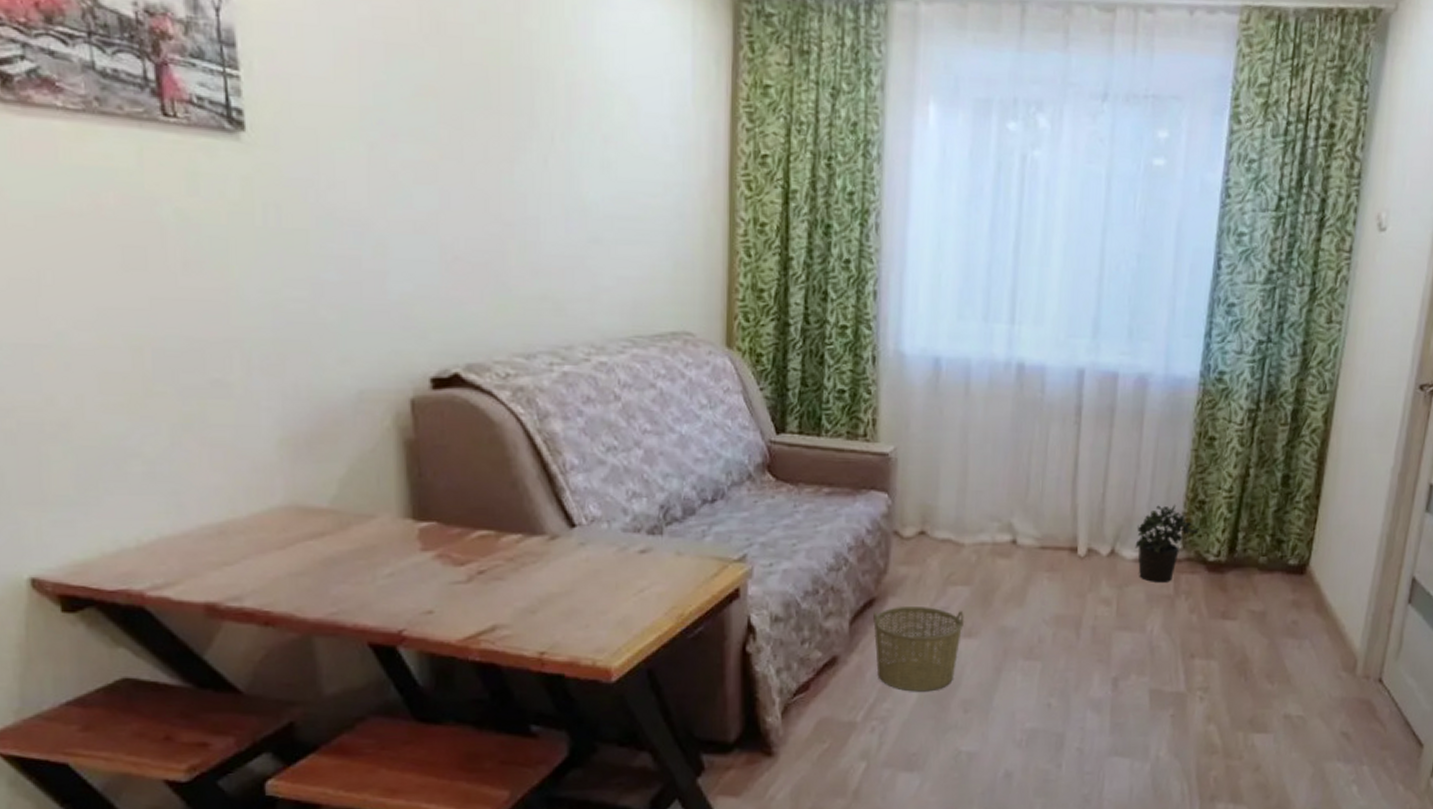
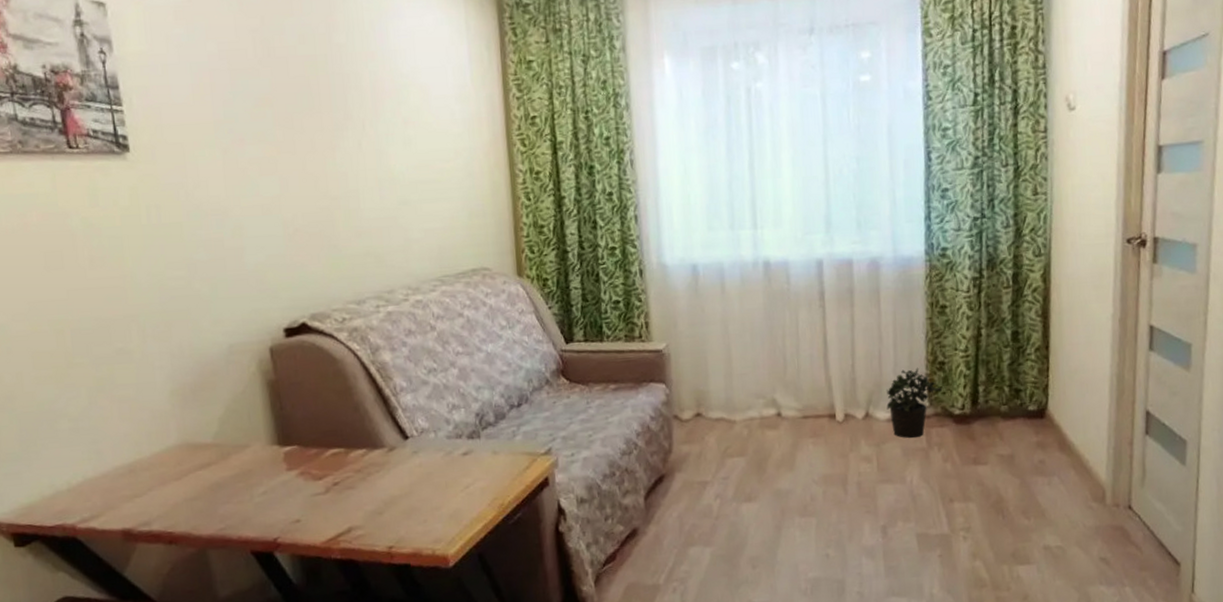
basket: present [873,605,964,692] -> none [664,478,743,554]

